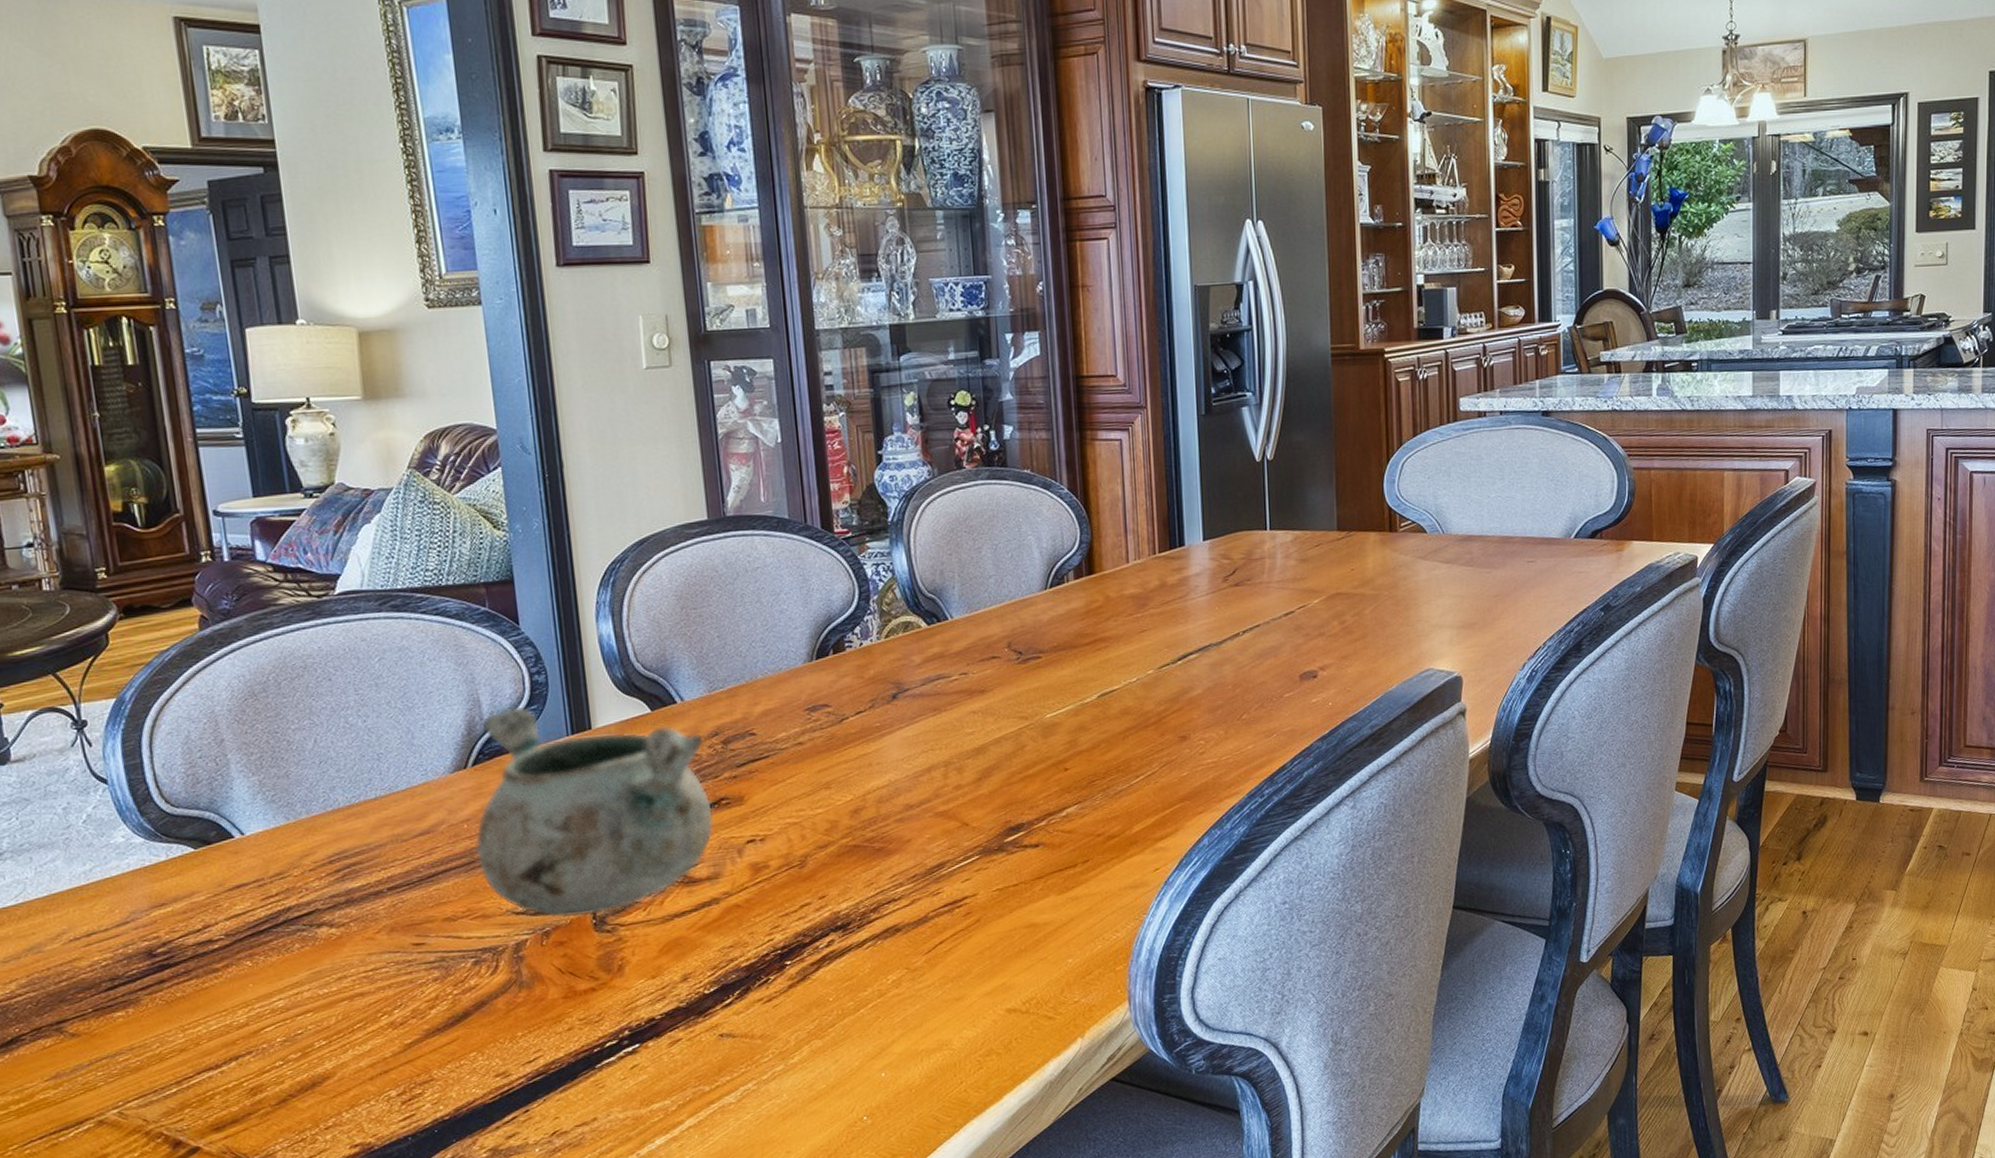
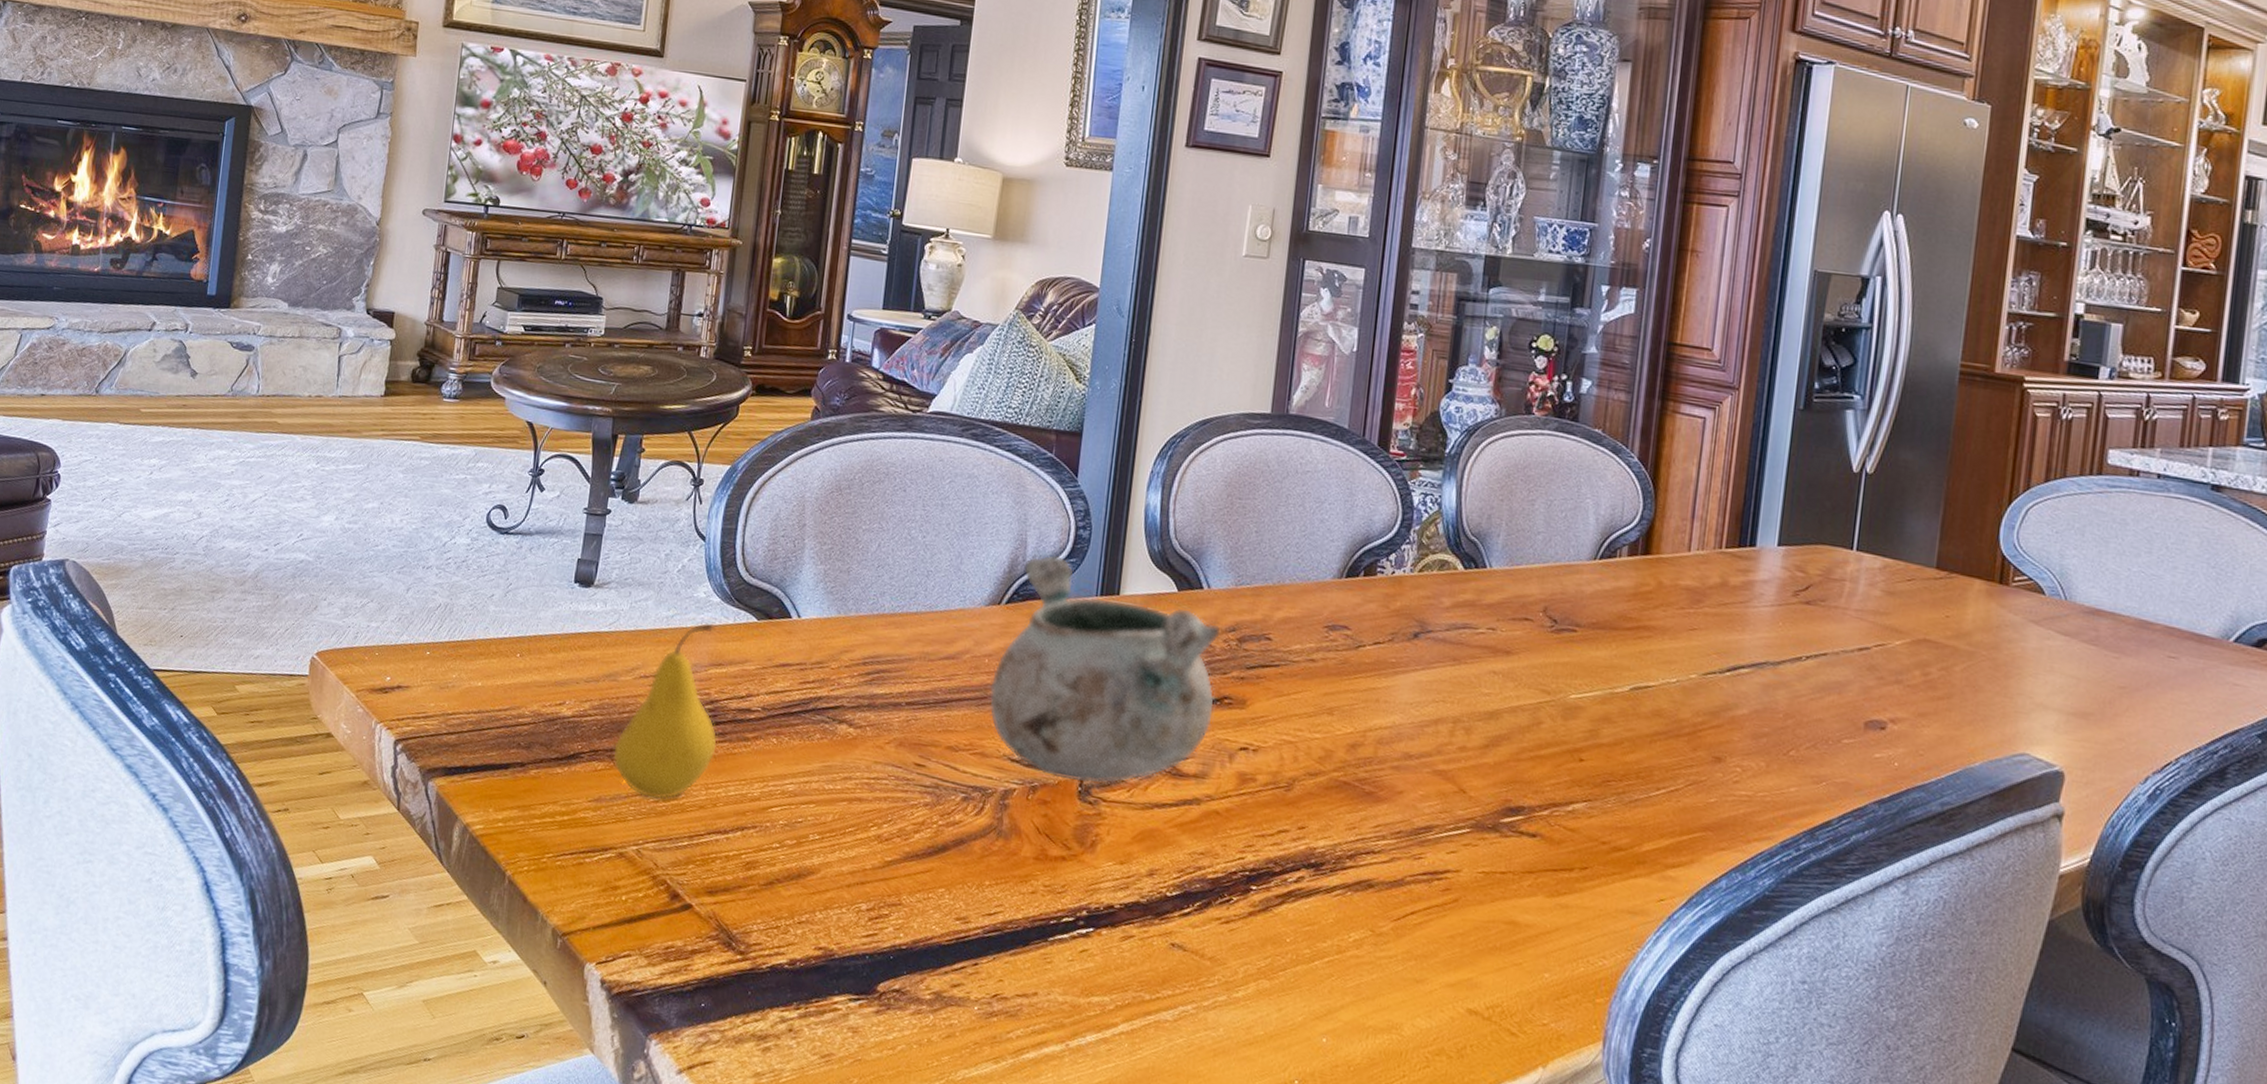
fruit: none [58,865,184,1059] -> present [612,622,718,800]

